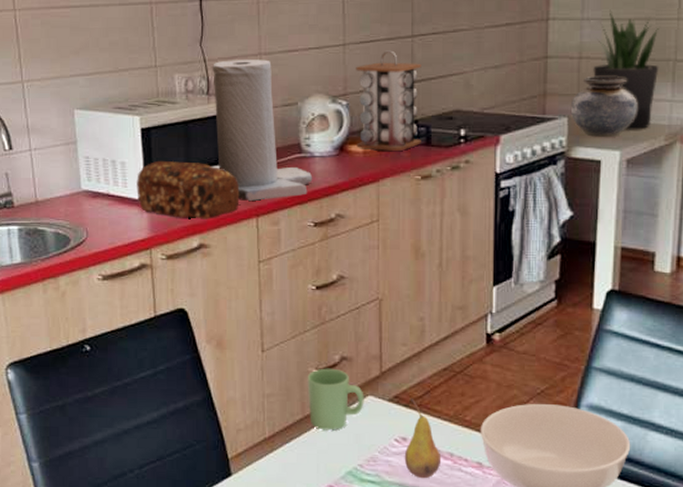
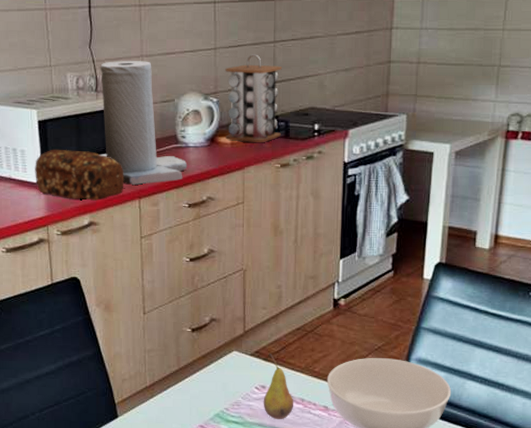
mug: present [307,368,364,431] -> none [182,328,230,380]
vase: present [570,76,637,137] -> none [409,79,466,132]
planter: present [593,9,660,130] -> none [429,20,487,126]

